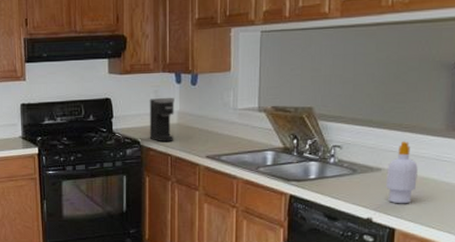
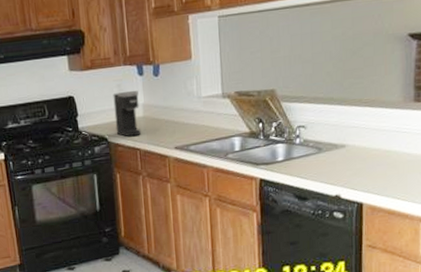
soap bottle: present [386,141,418,204] -> none [351,115,380,179]

